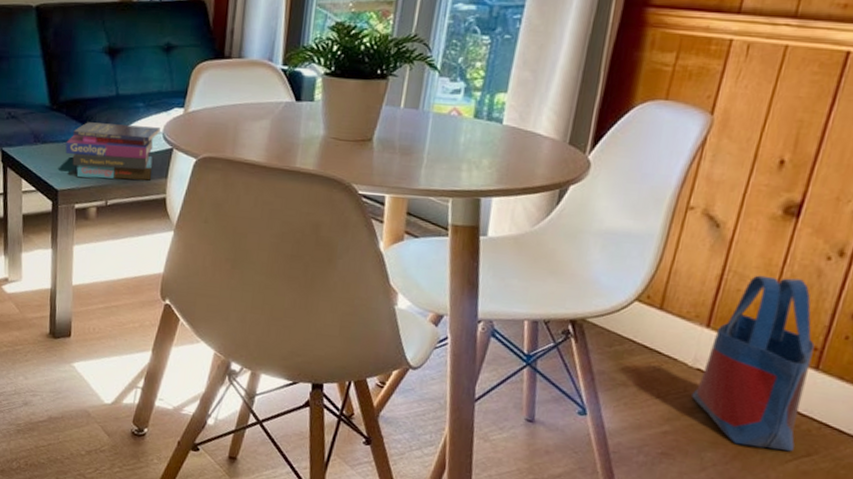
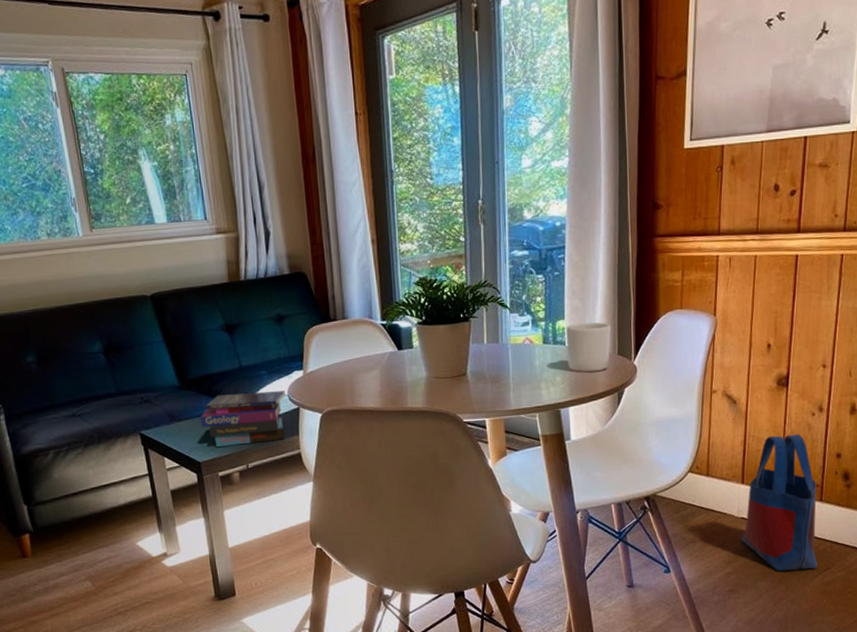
mug: none [500,99,568,161] -> present [566,322,612,372]

